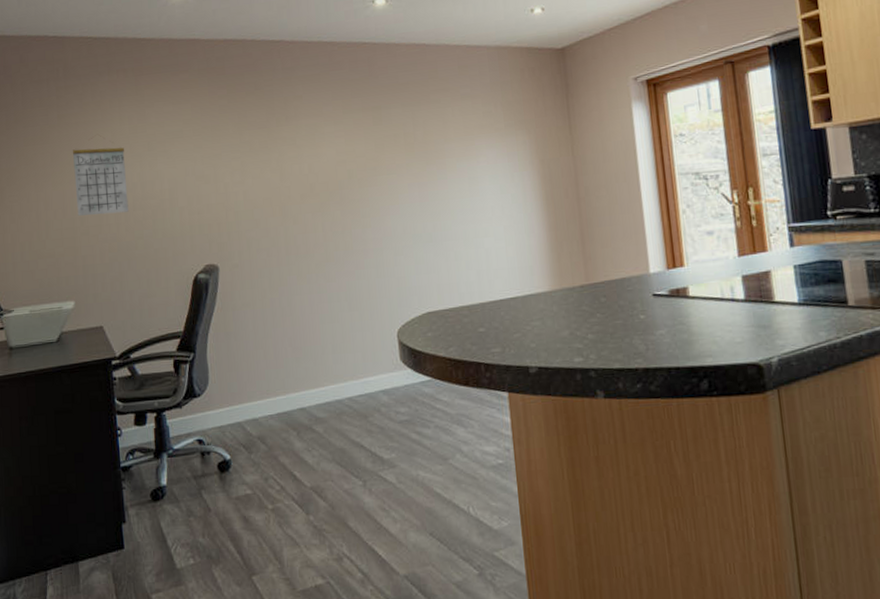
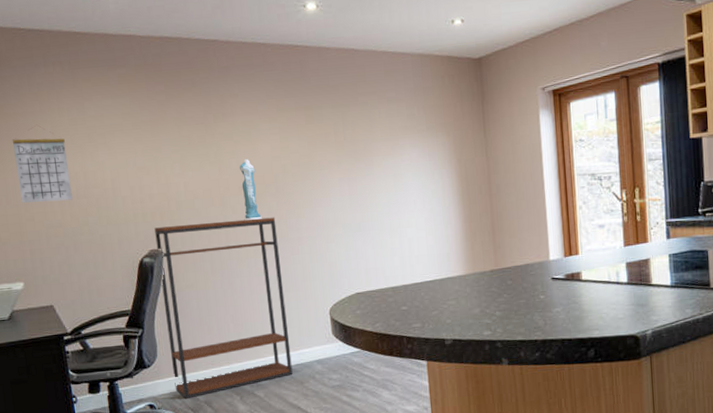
shelving unit: none [211,227,356,433] -> present [154,217,293,399]
dress: none [302,164,326,232] -> present [240,159,263,220]

